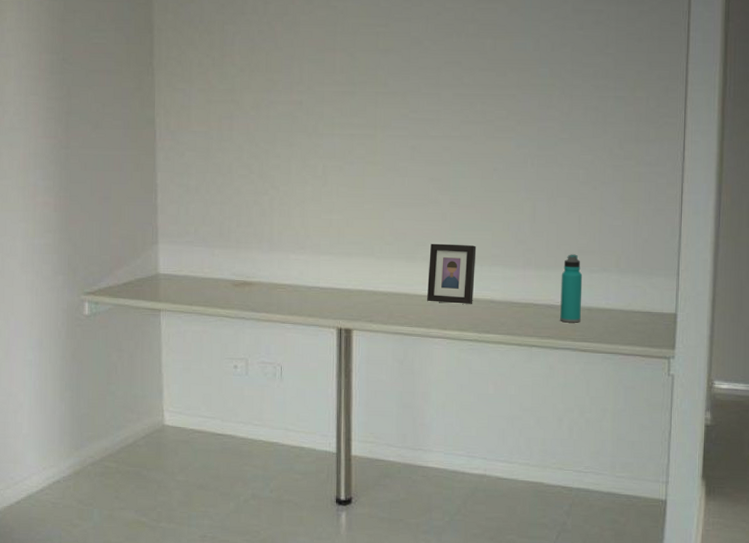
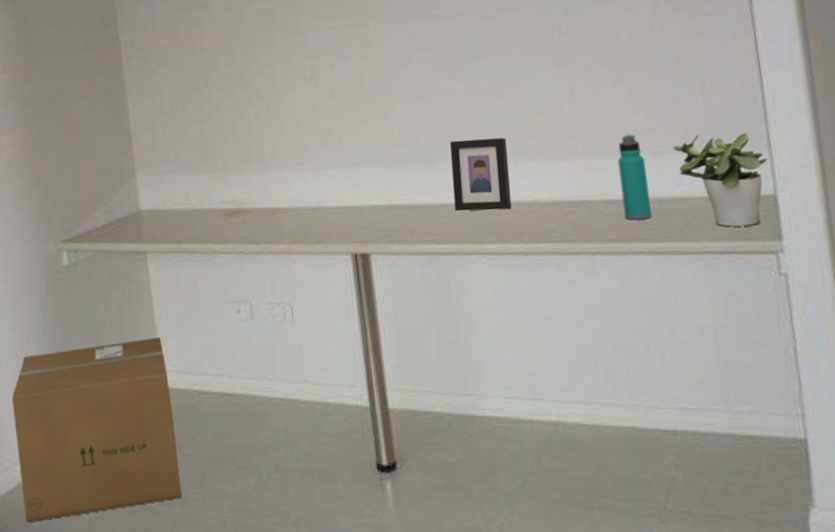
box: none [27,382,170,529] -> present [12,336,182,523]
potted plant: none [606,260,675,336] -> present [673,133,768,227]

